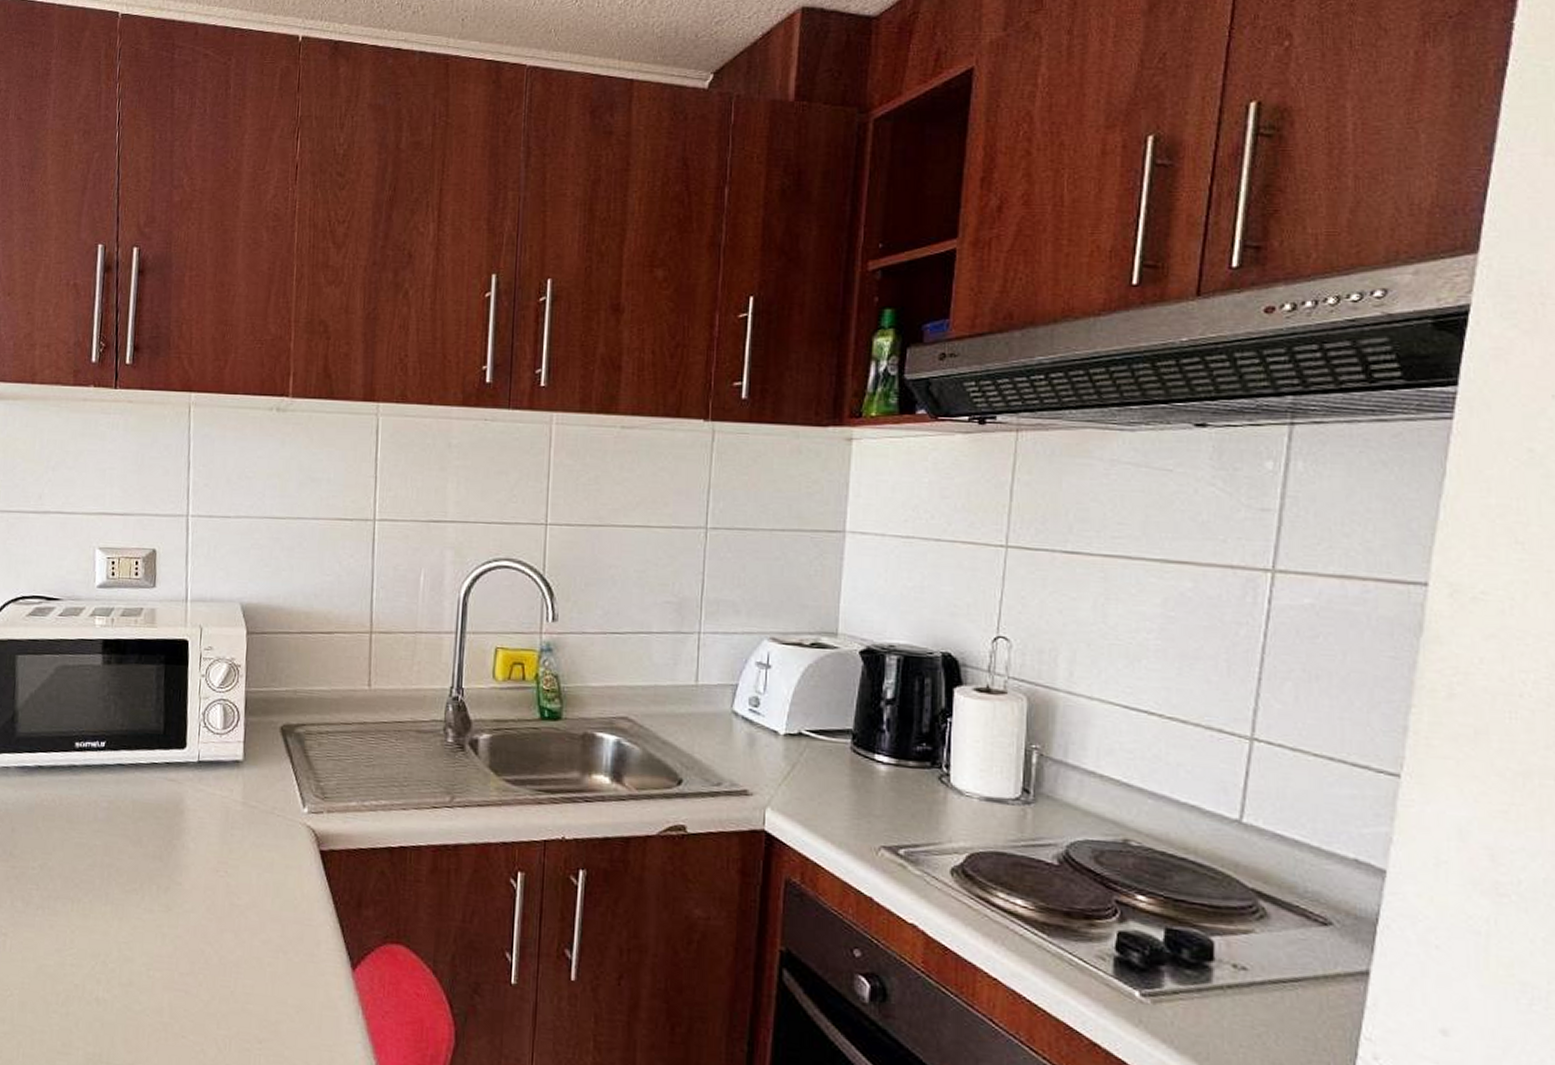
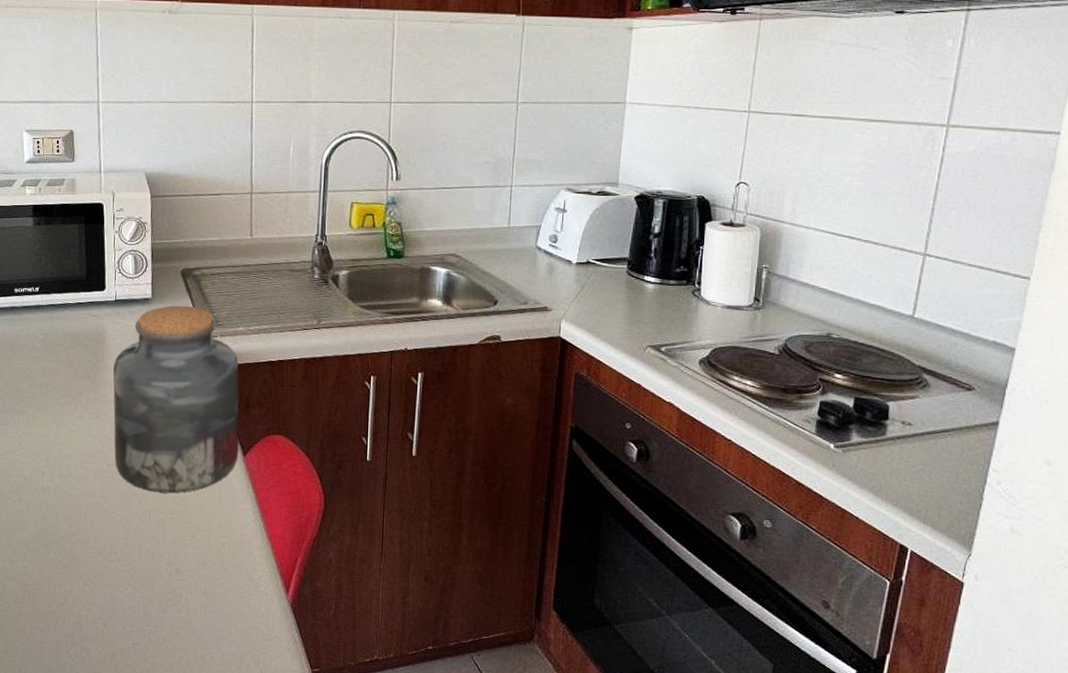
jar: none [188,770,350,1016] -> present [113,305,239,494]

